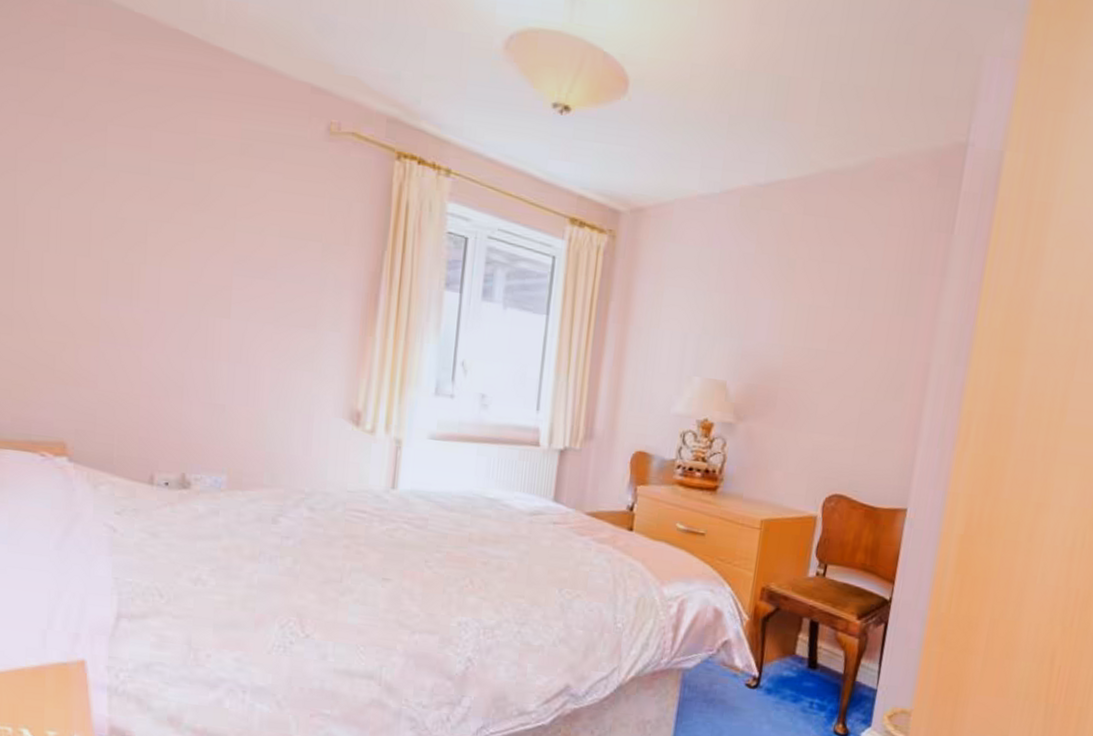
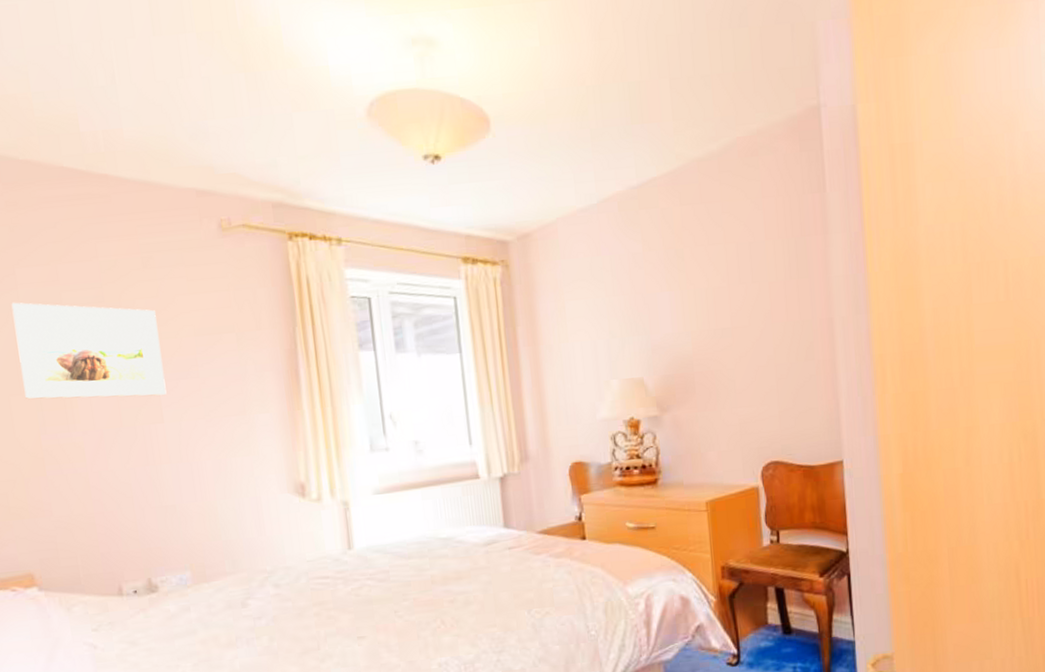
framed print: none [93,159,244,290] -> present [11,302,167,399]

